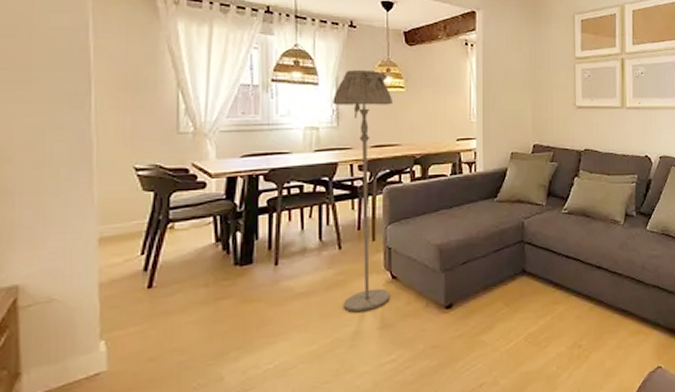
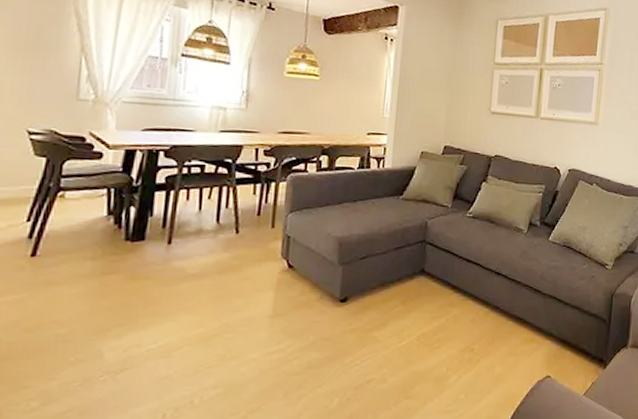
floor lamp: present [333,70,392,313] -> none [236,53,306,299]

